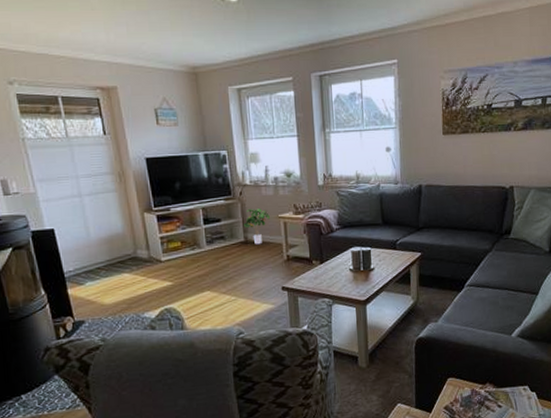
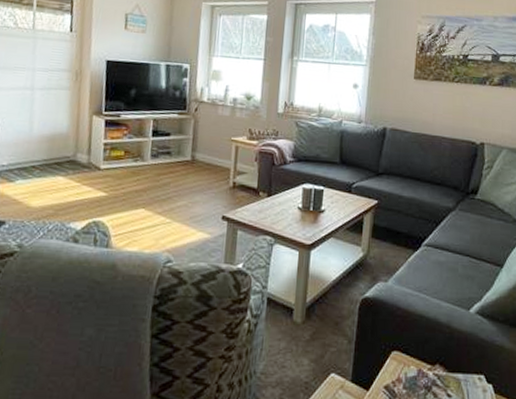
potted plant: present [243,208,270,245] -> none [192,127,222,166]

